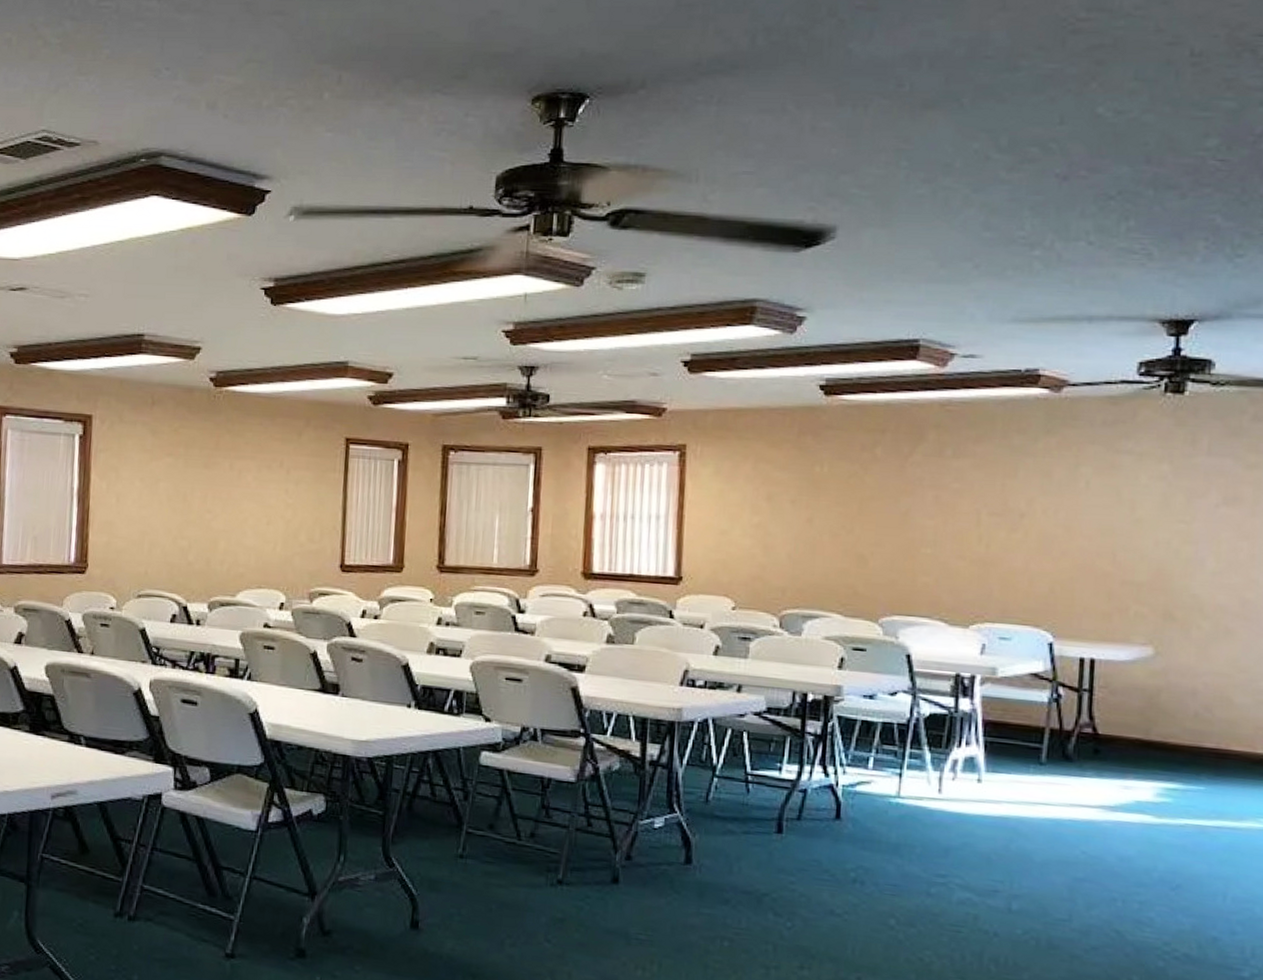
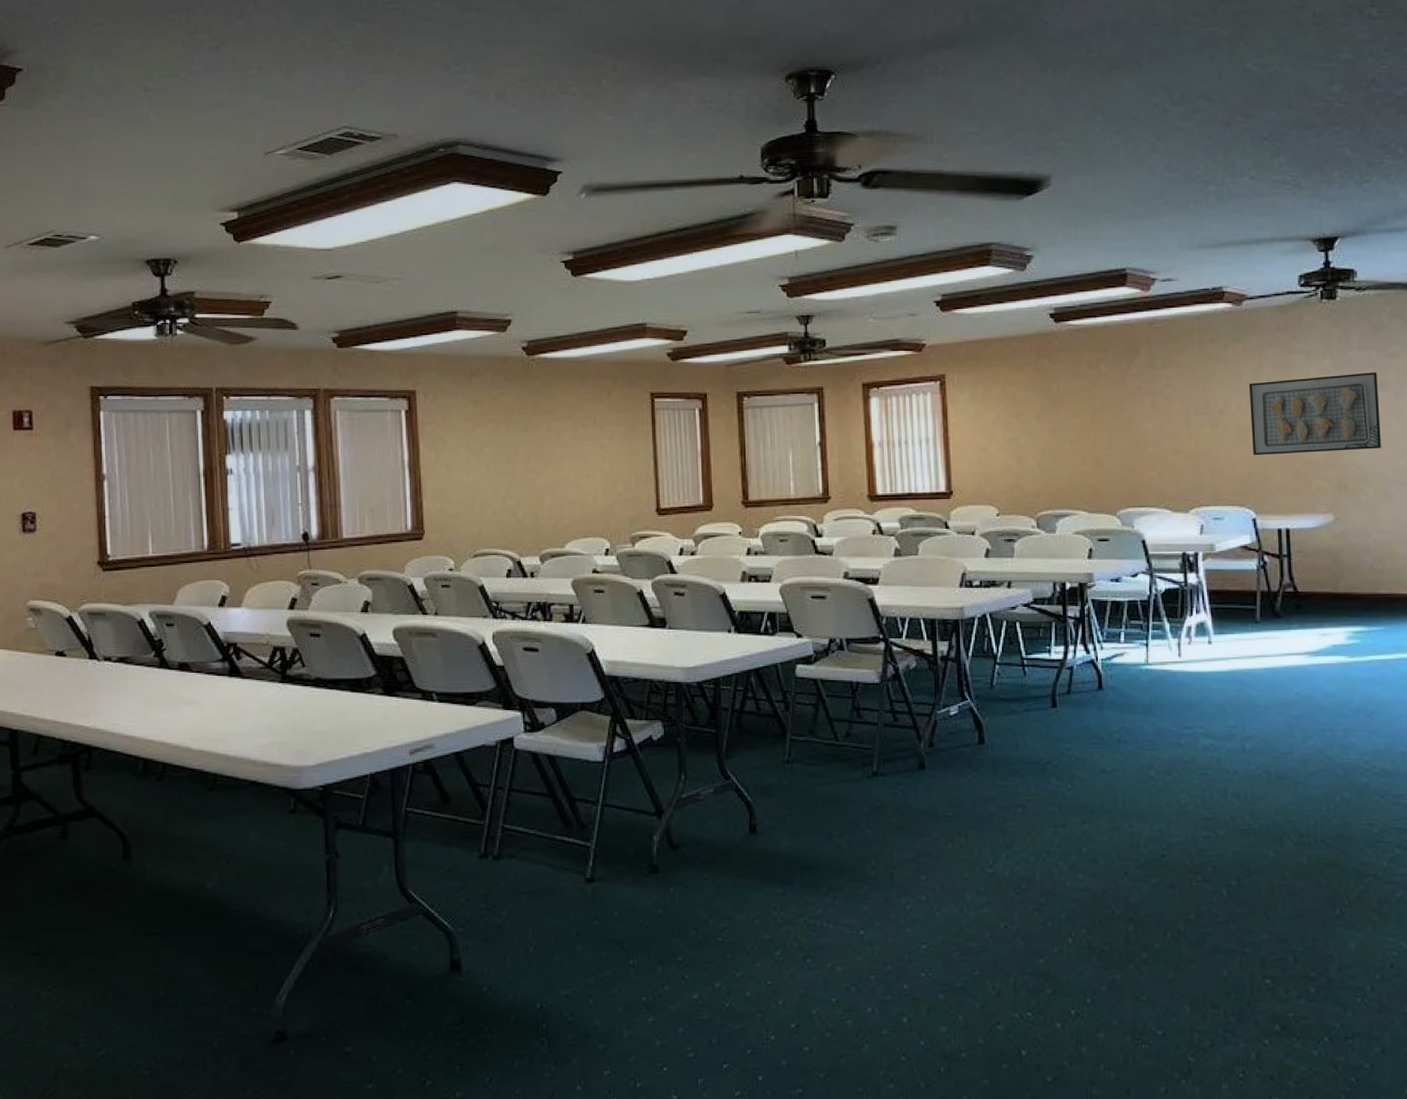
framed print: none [1057,483,1229,576] -> present [1248,372,1381,456]

